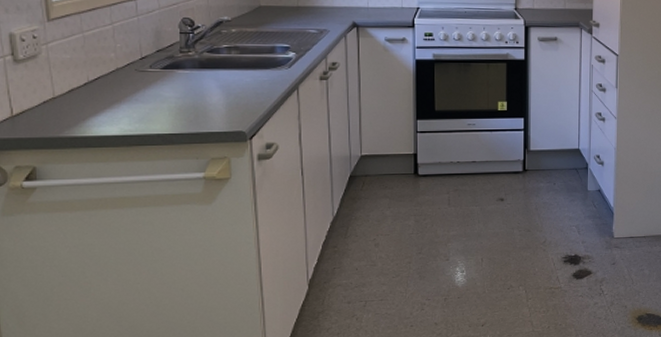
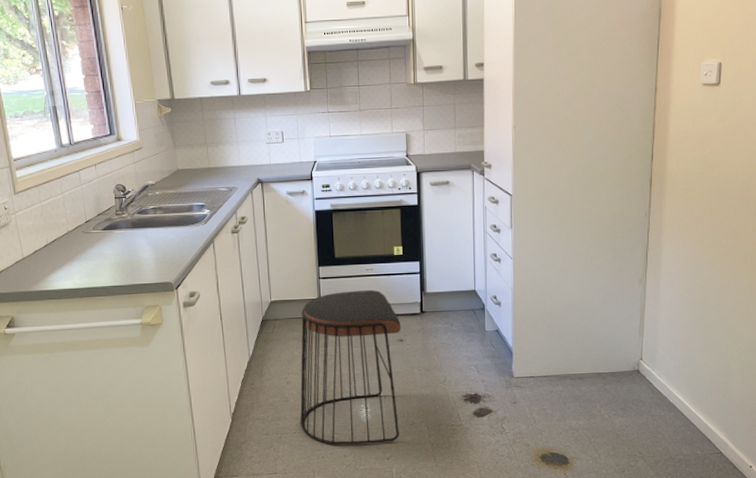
stool: none [387,145,503,313] -> present [300,289,401,445]

